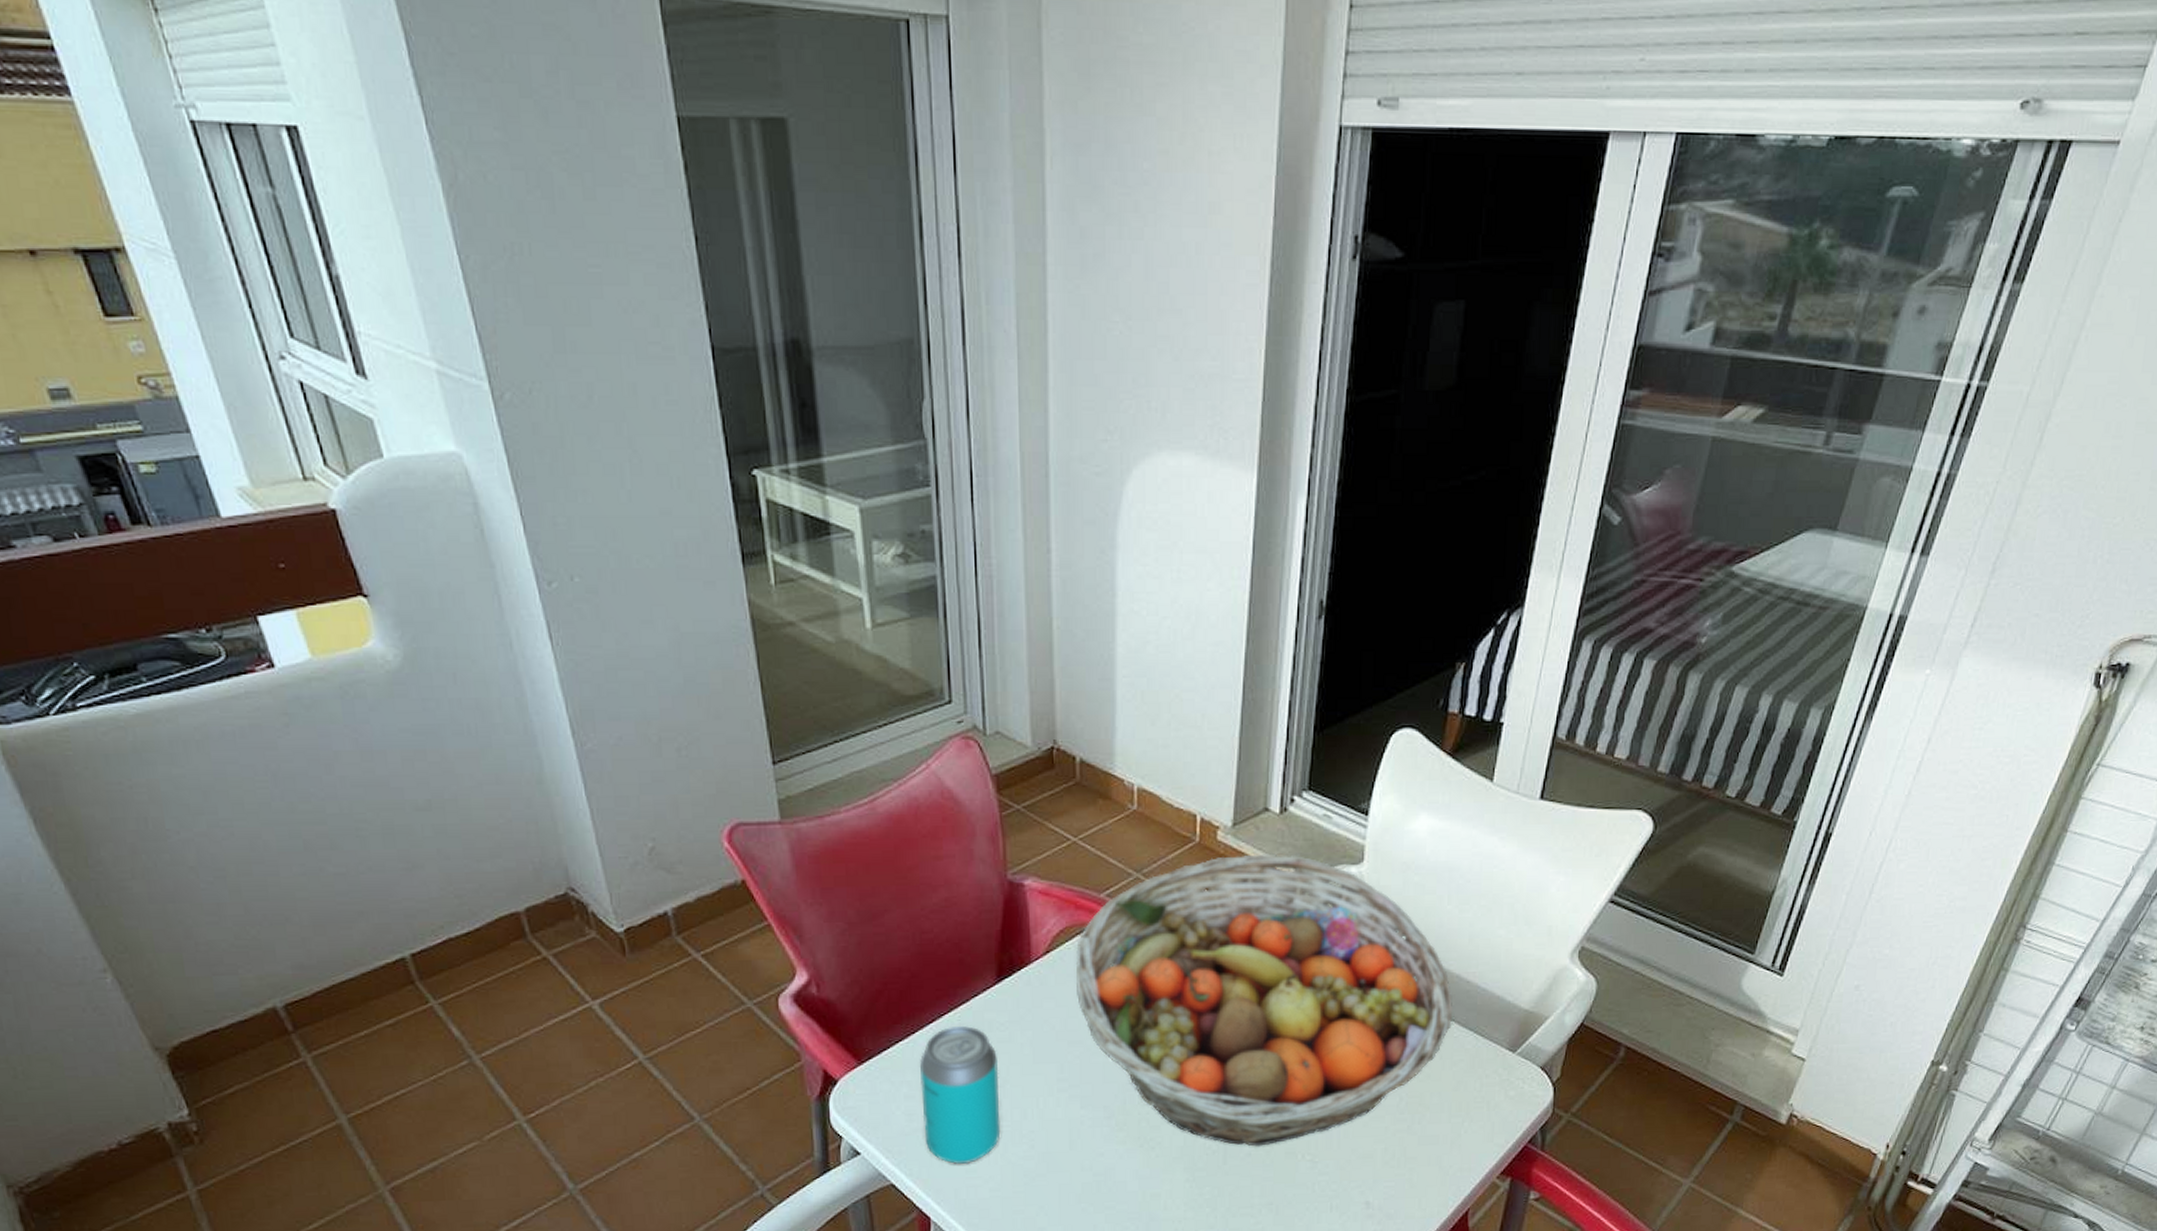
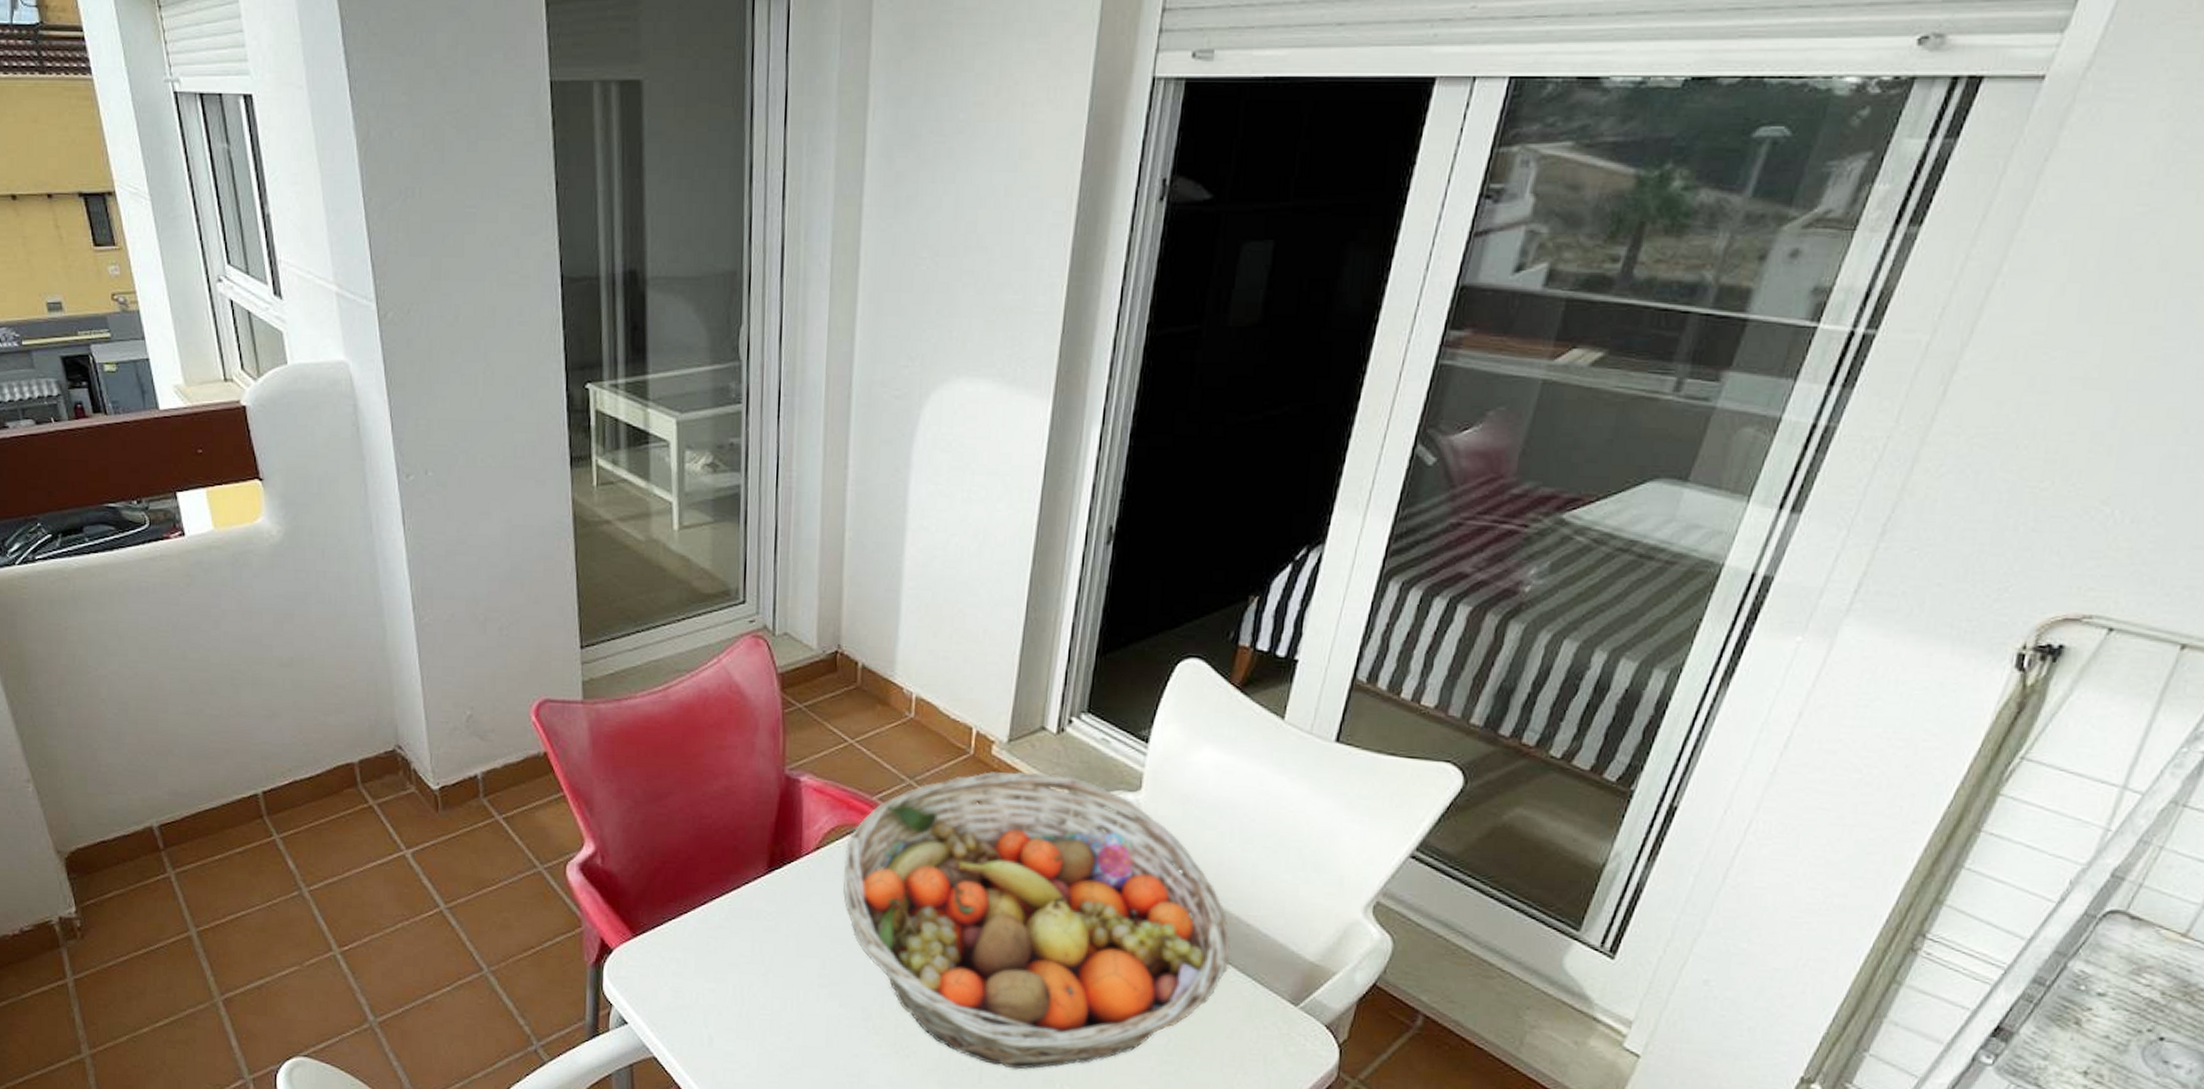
beverage can: present [920,1026,1001,1165] -> none [688,911,763,1048]

